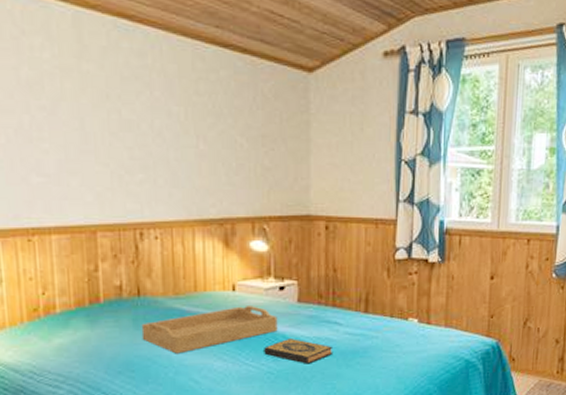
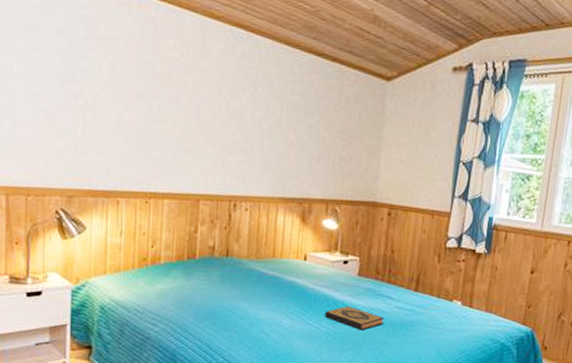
serving tray: present [141,306,278,354] -> none [226,274,340,309]

